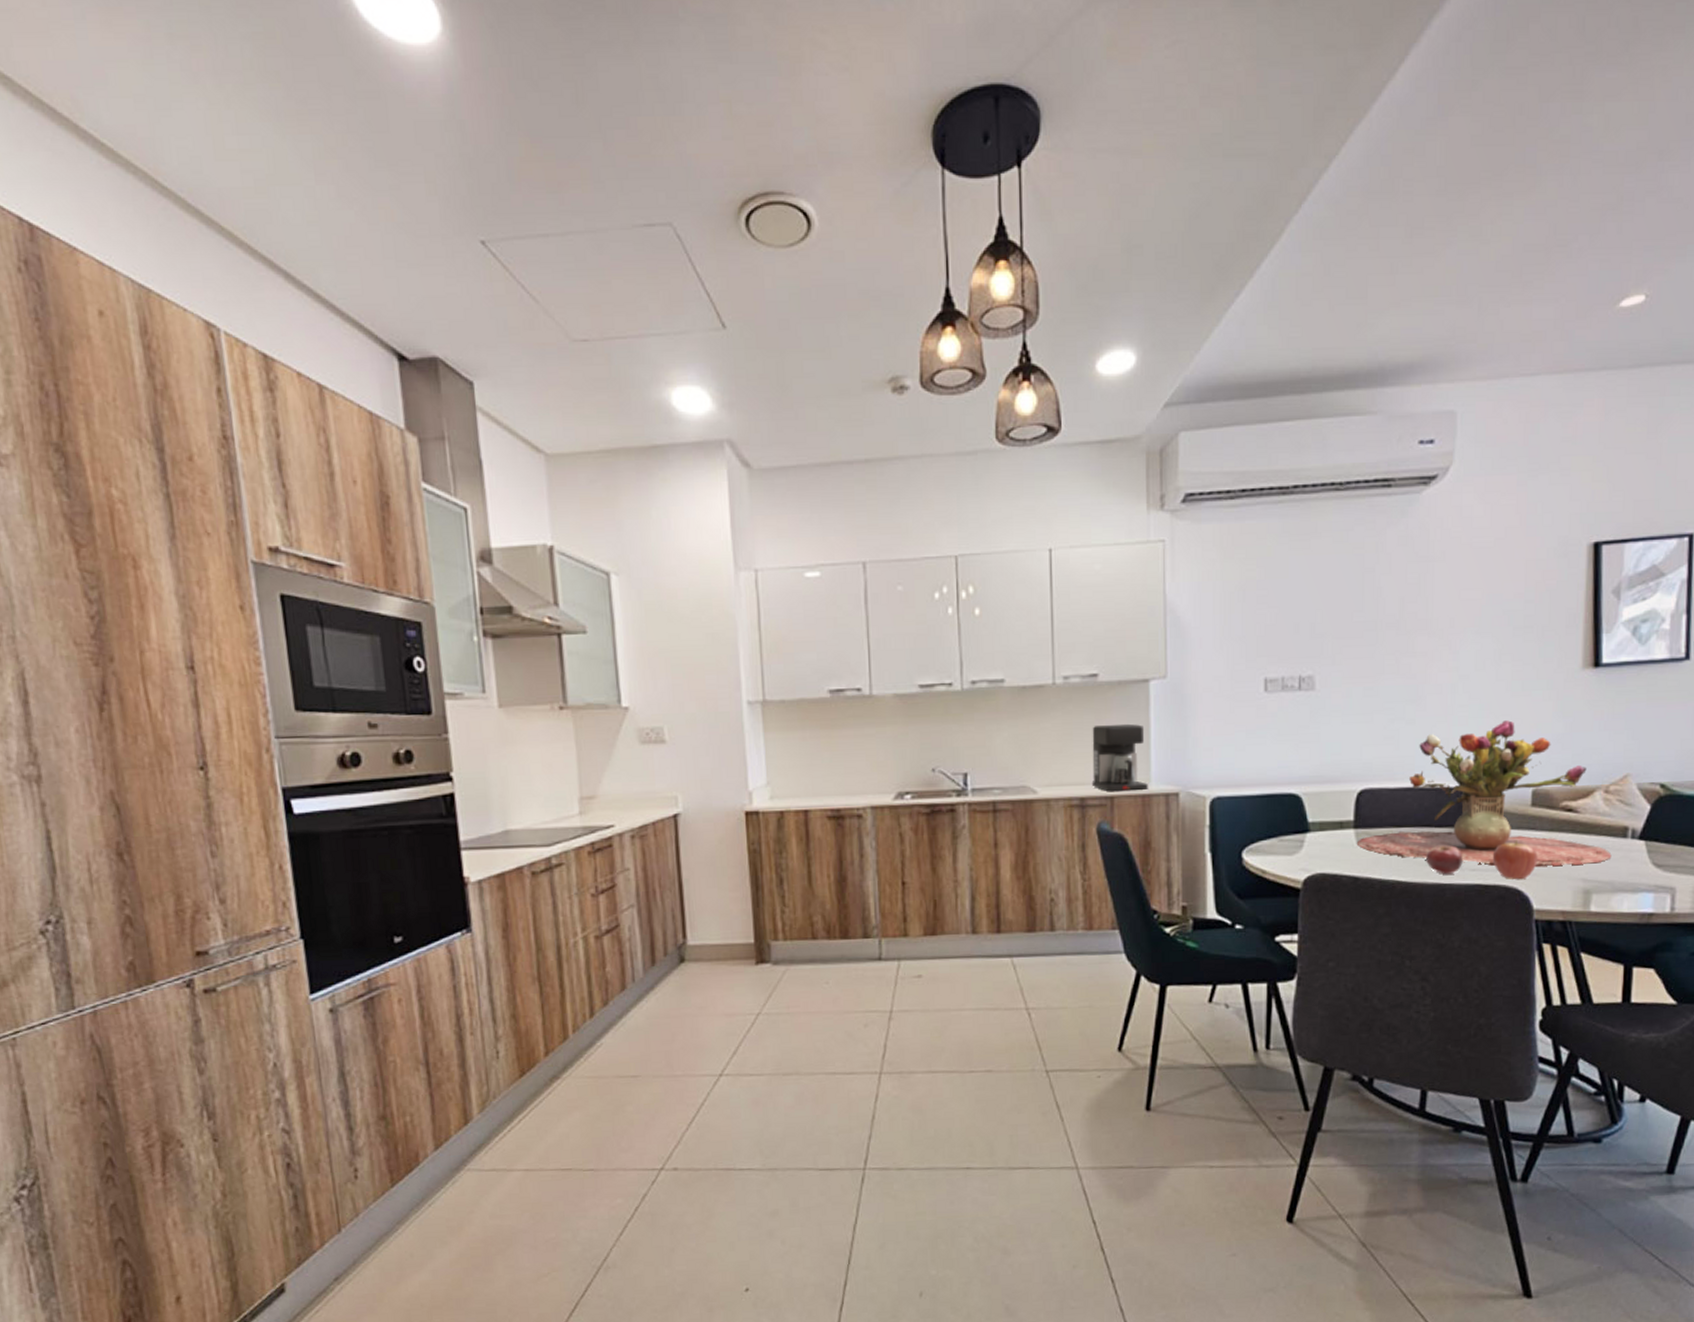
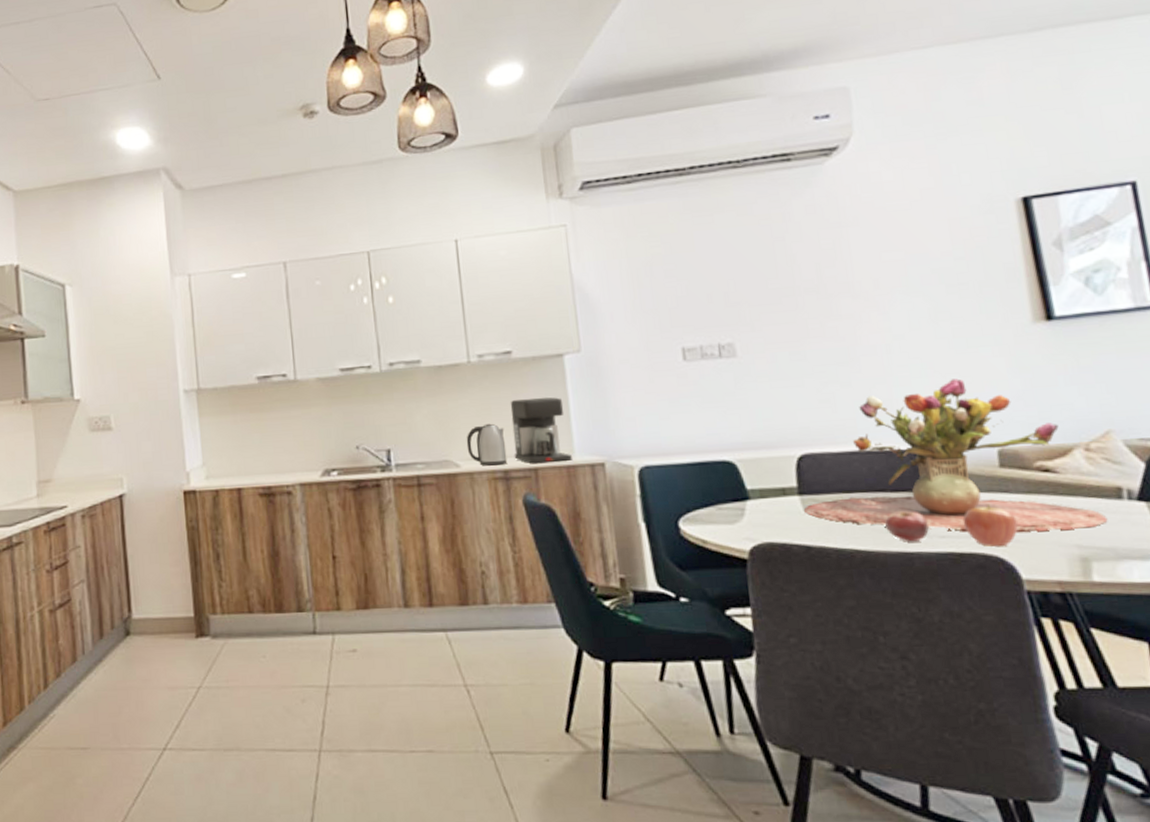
kettle: none [1045,749,1085,793] -> present [466,423,508,466]

